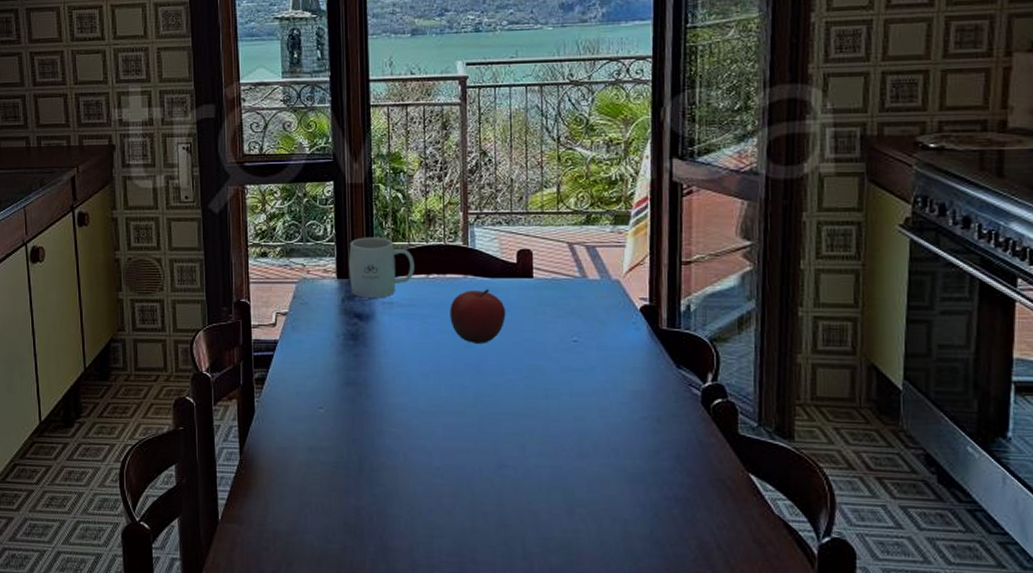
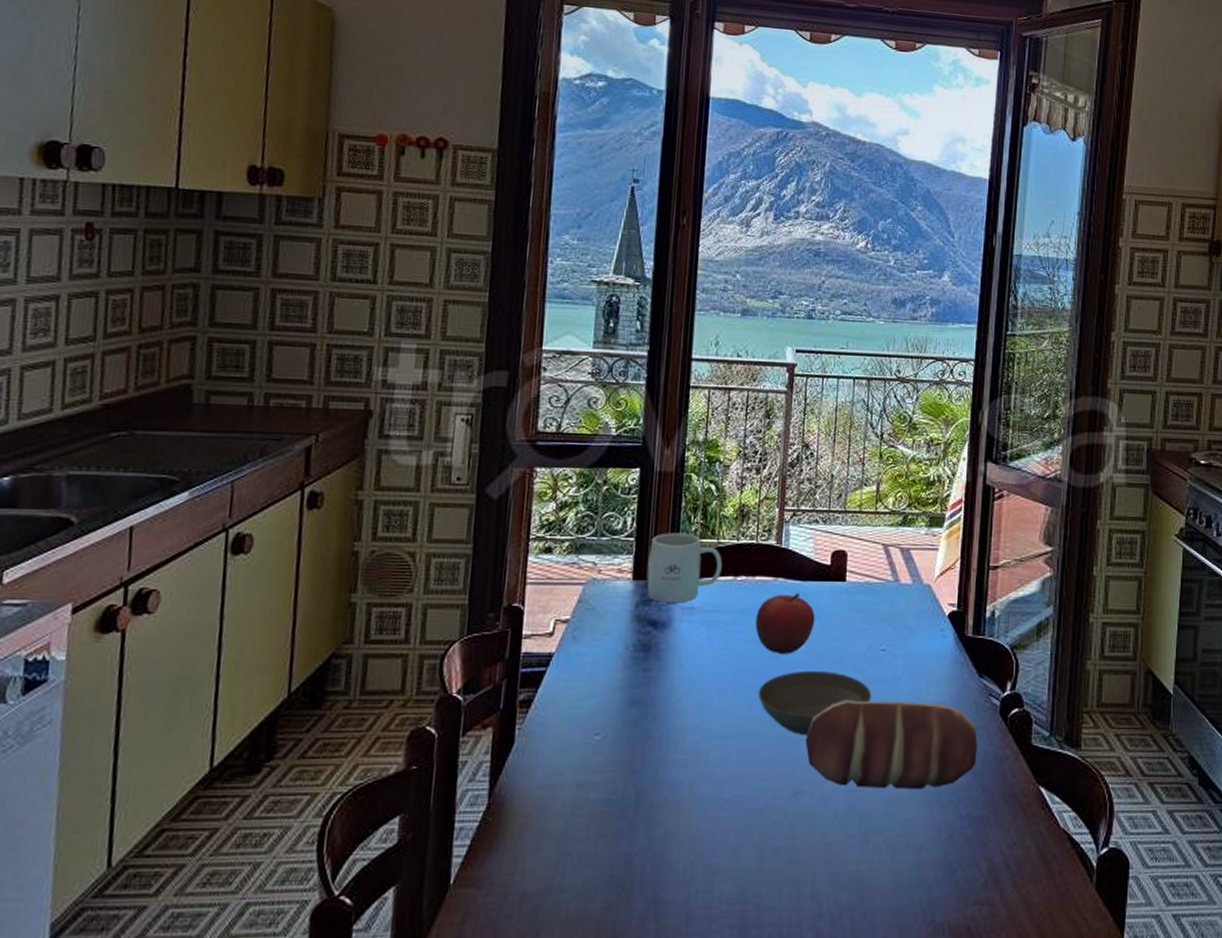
bowl: none [457,358,568,417] -> present [757,670,872,736]
bread loaf: none [505,386,680,470] -> present [805,700,978,790]

